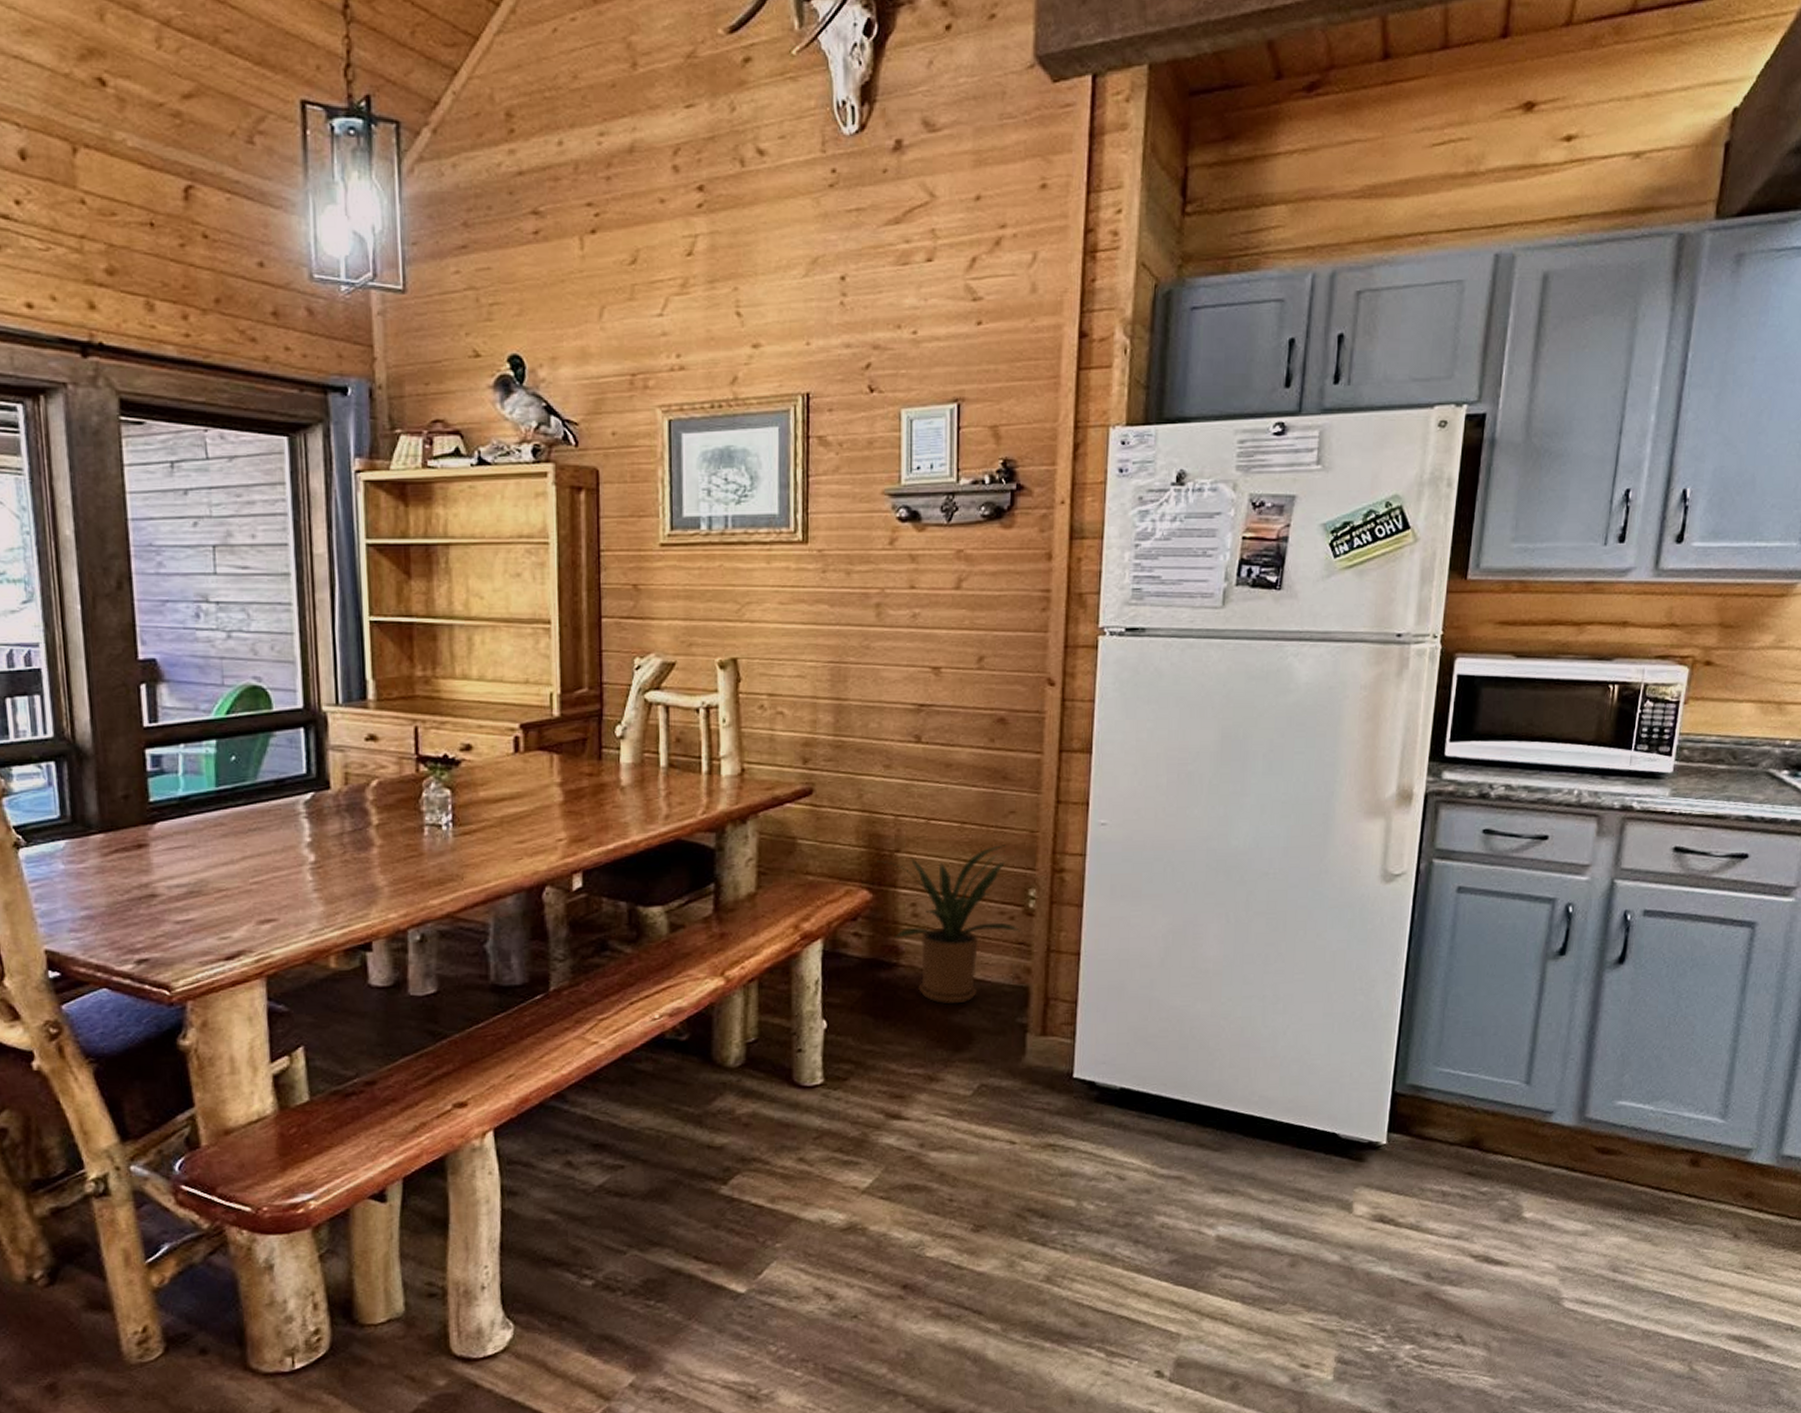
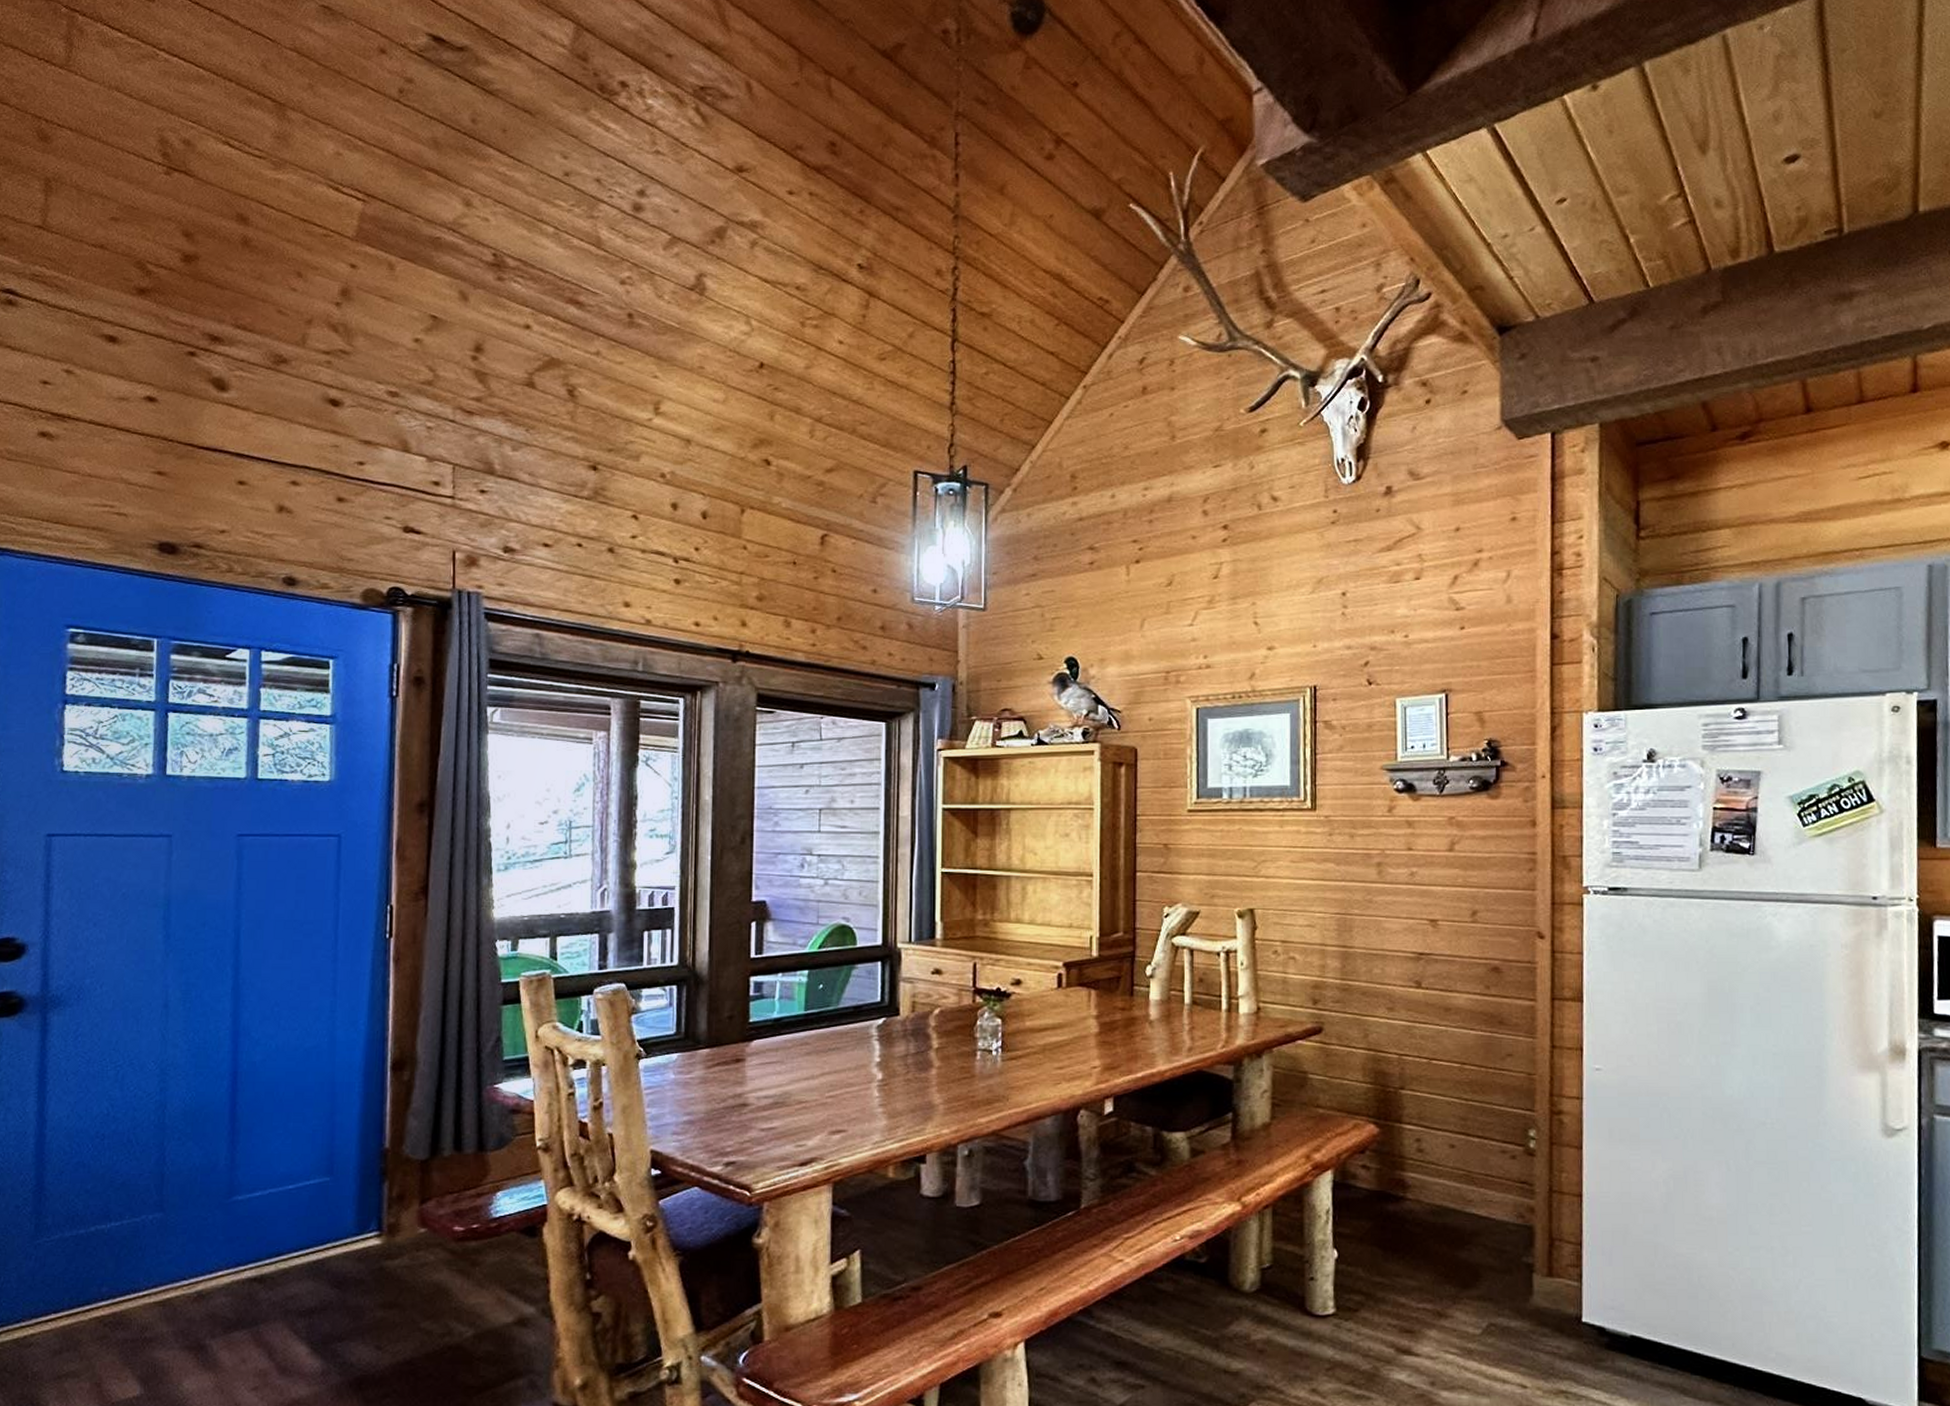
house plant: present [877,844,1023,1004] -> none [1382,1086,1524,1240]

